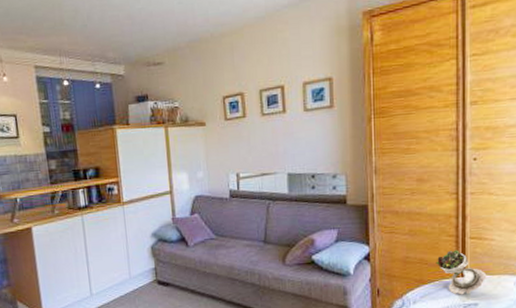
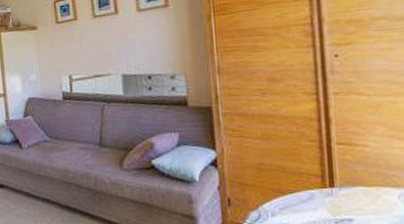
succulent plant: present [436,250,487,295] -> none [296,156,362,209]

